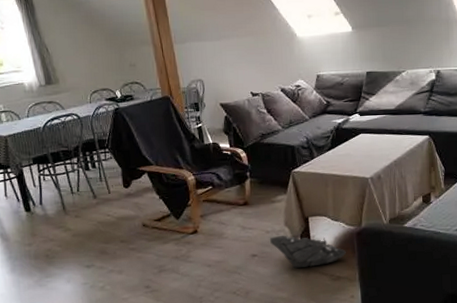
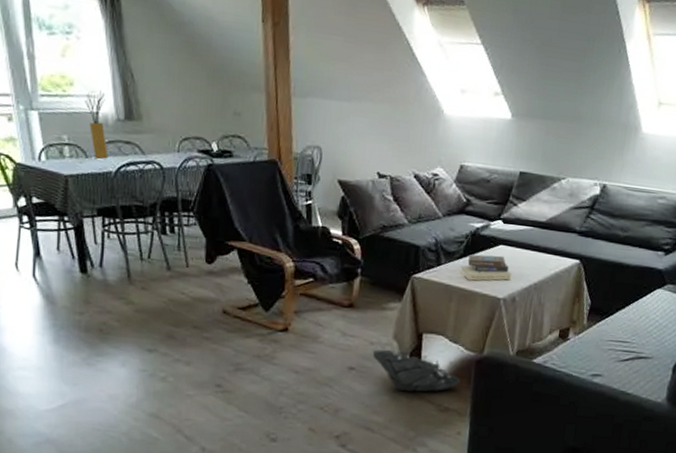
vase: none [12,66,36,120] -> present [83,91,108,160]
books: none [330,142,374,167] -> present [460,254,511,281]

